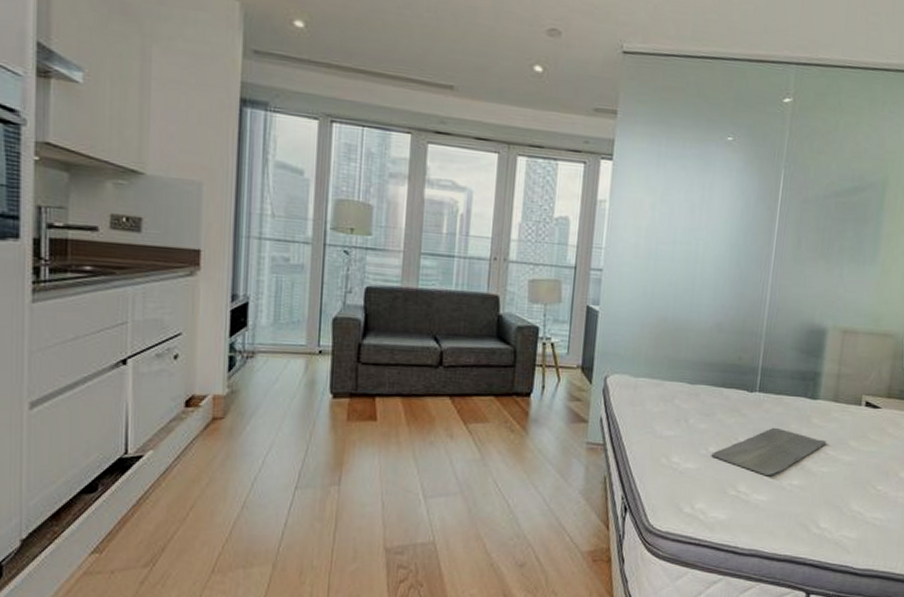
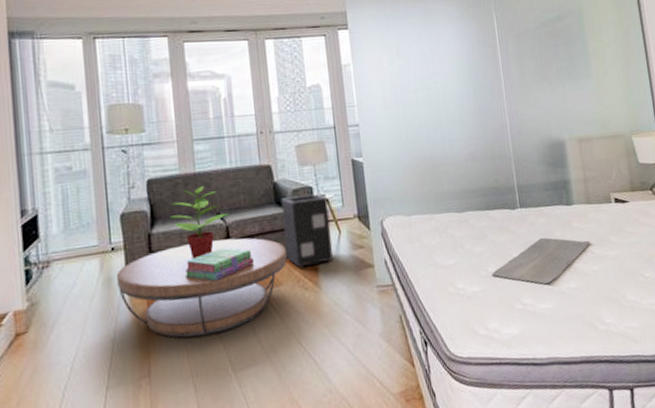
coffee table: none [319,361,500,457] -> present [116,238,288,338]
potted plant: none [383,303,446,378] -> present [170,185,229,259]
stack of books: none [389,372,464,405] -> present [184,247,255,282]
speaker: none [498,333,553,409] -> present [281,194,334,268]

